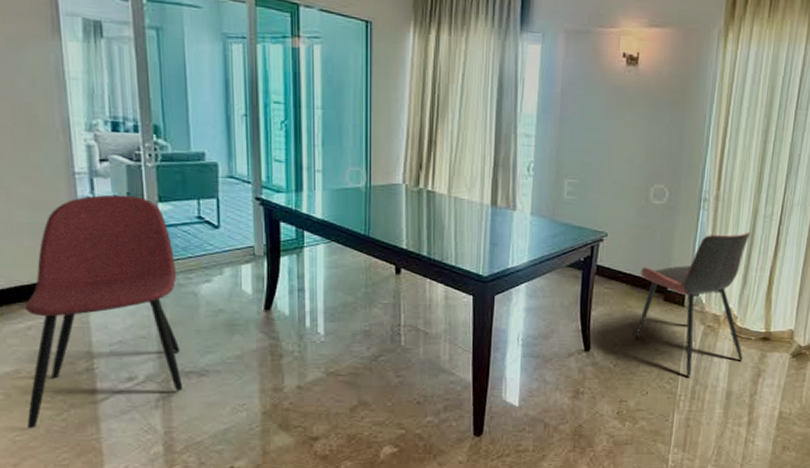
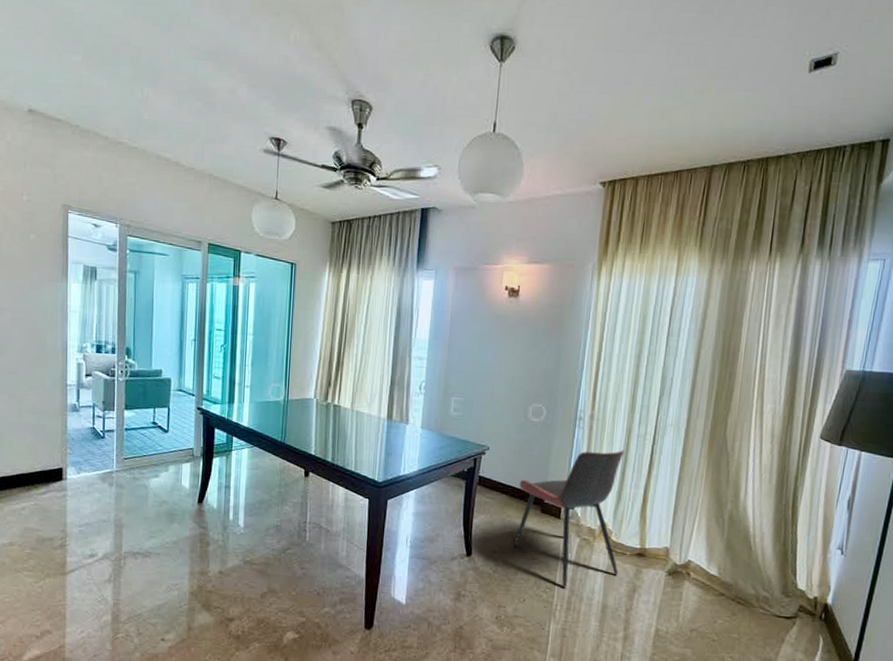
dining chair: present [24,194,183,429] -> none [14,402,134,593]

